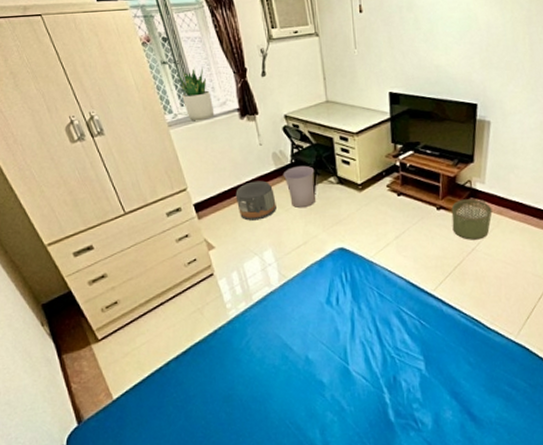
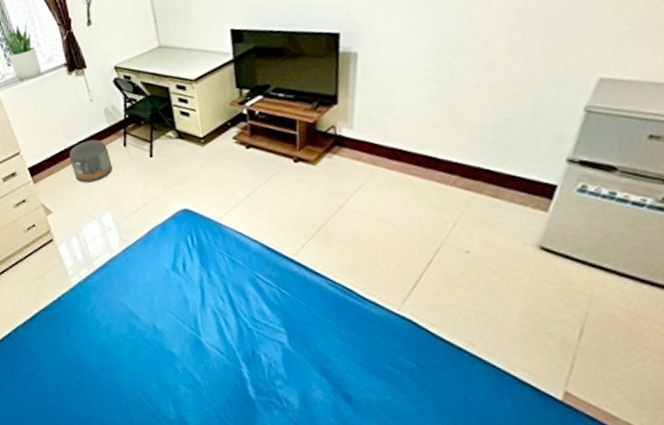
waste bin: present [283,165,315,209] -> none [117,120,154,168]
basket: present [451,199,493,240] -> none [311,147,364,197]

